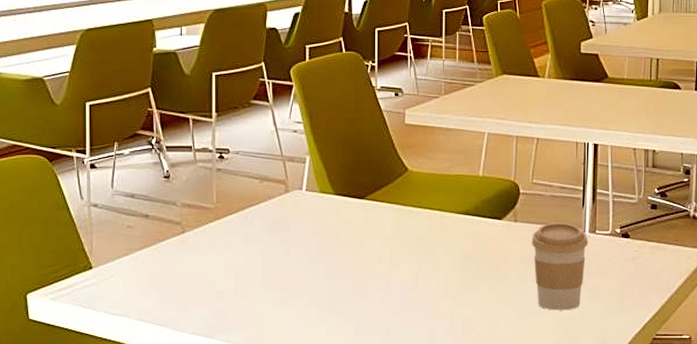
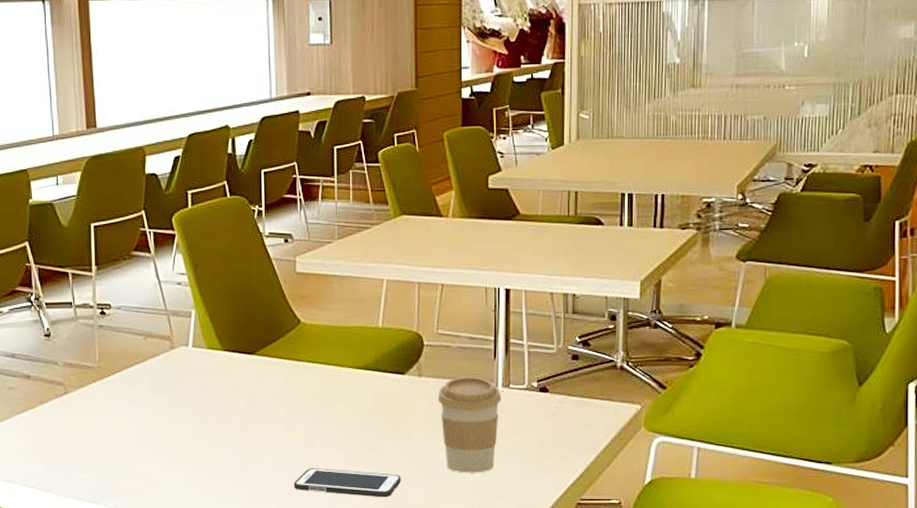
cell phone: none [397,305,496,333] -> present [293,468,401,498]

